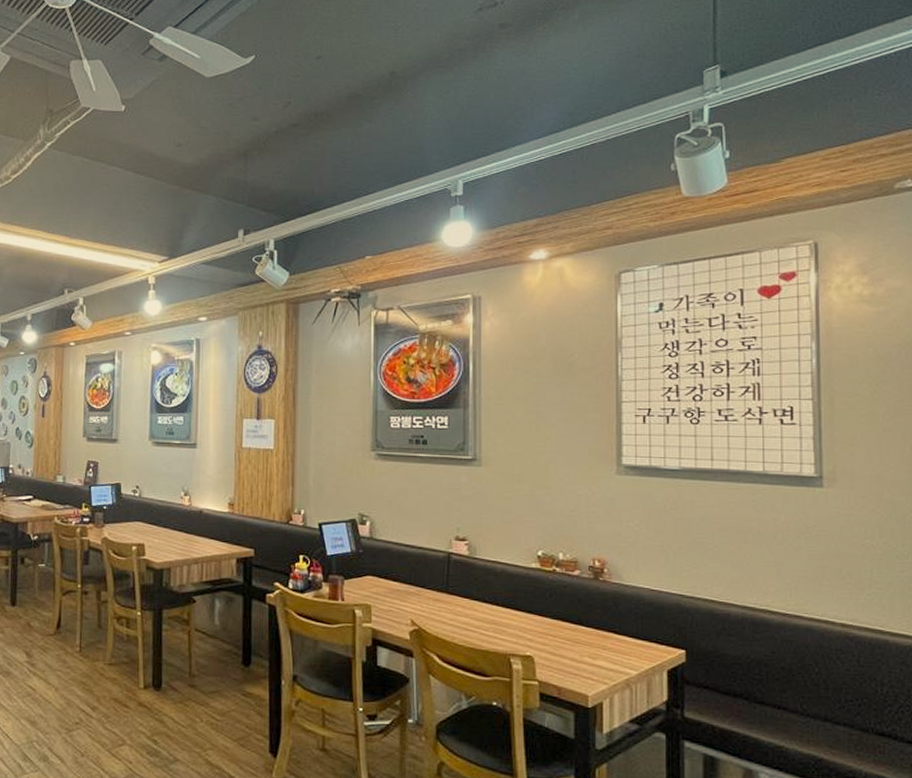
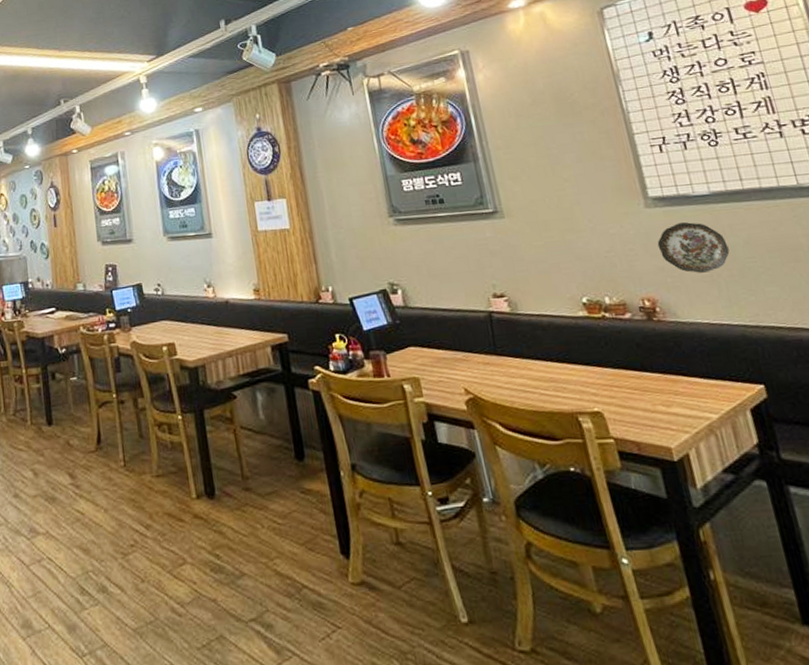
decorative plate: none [619,493,684,542] -> present [657,222,730,273]

